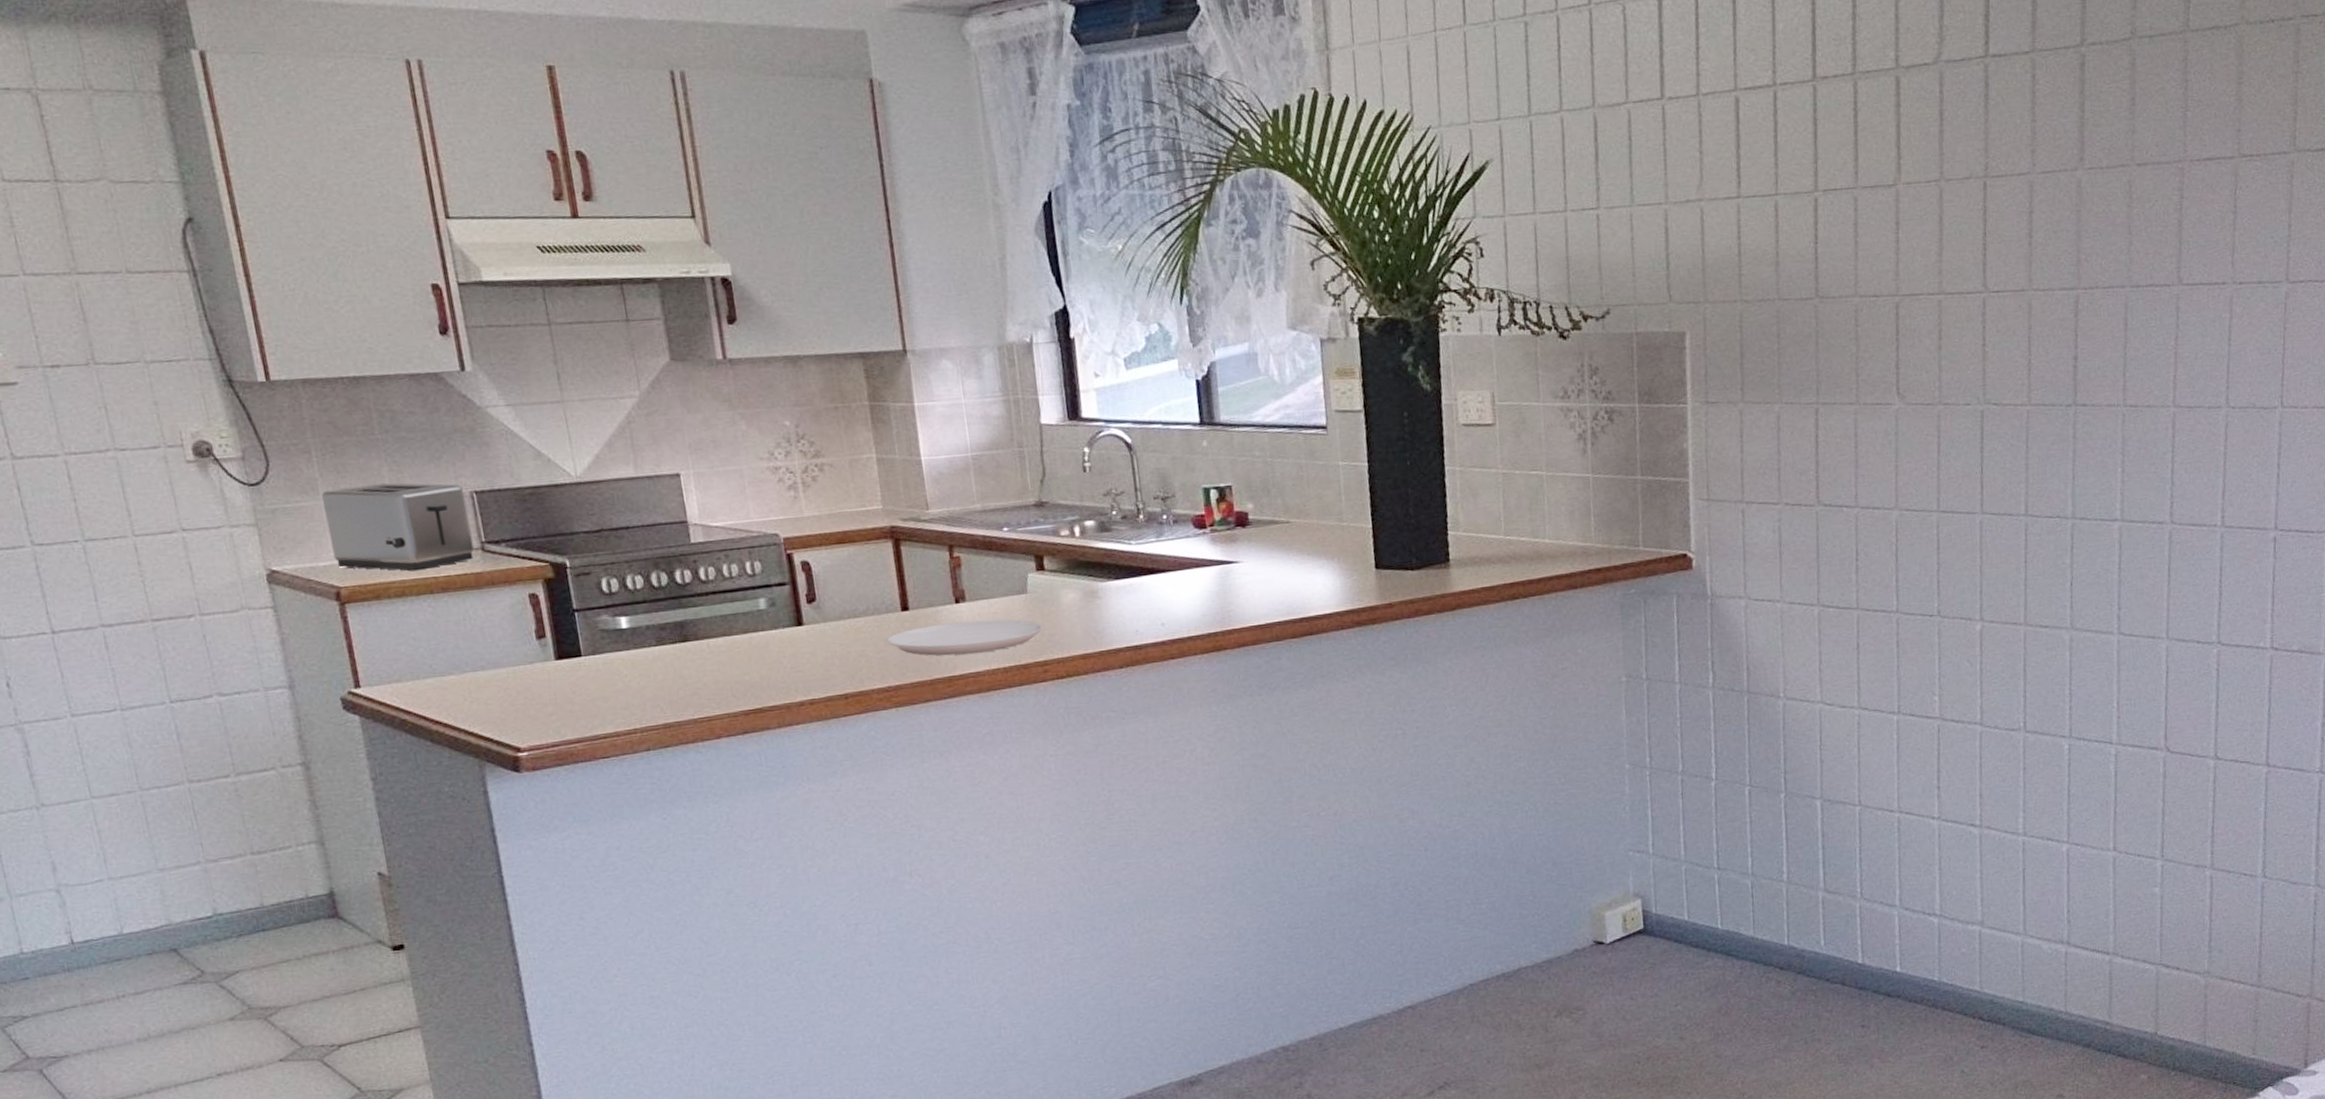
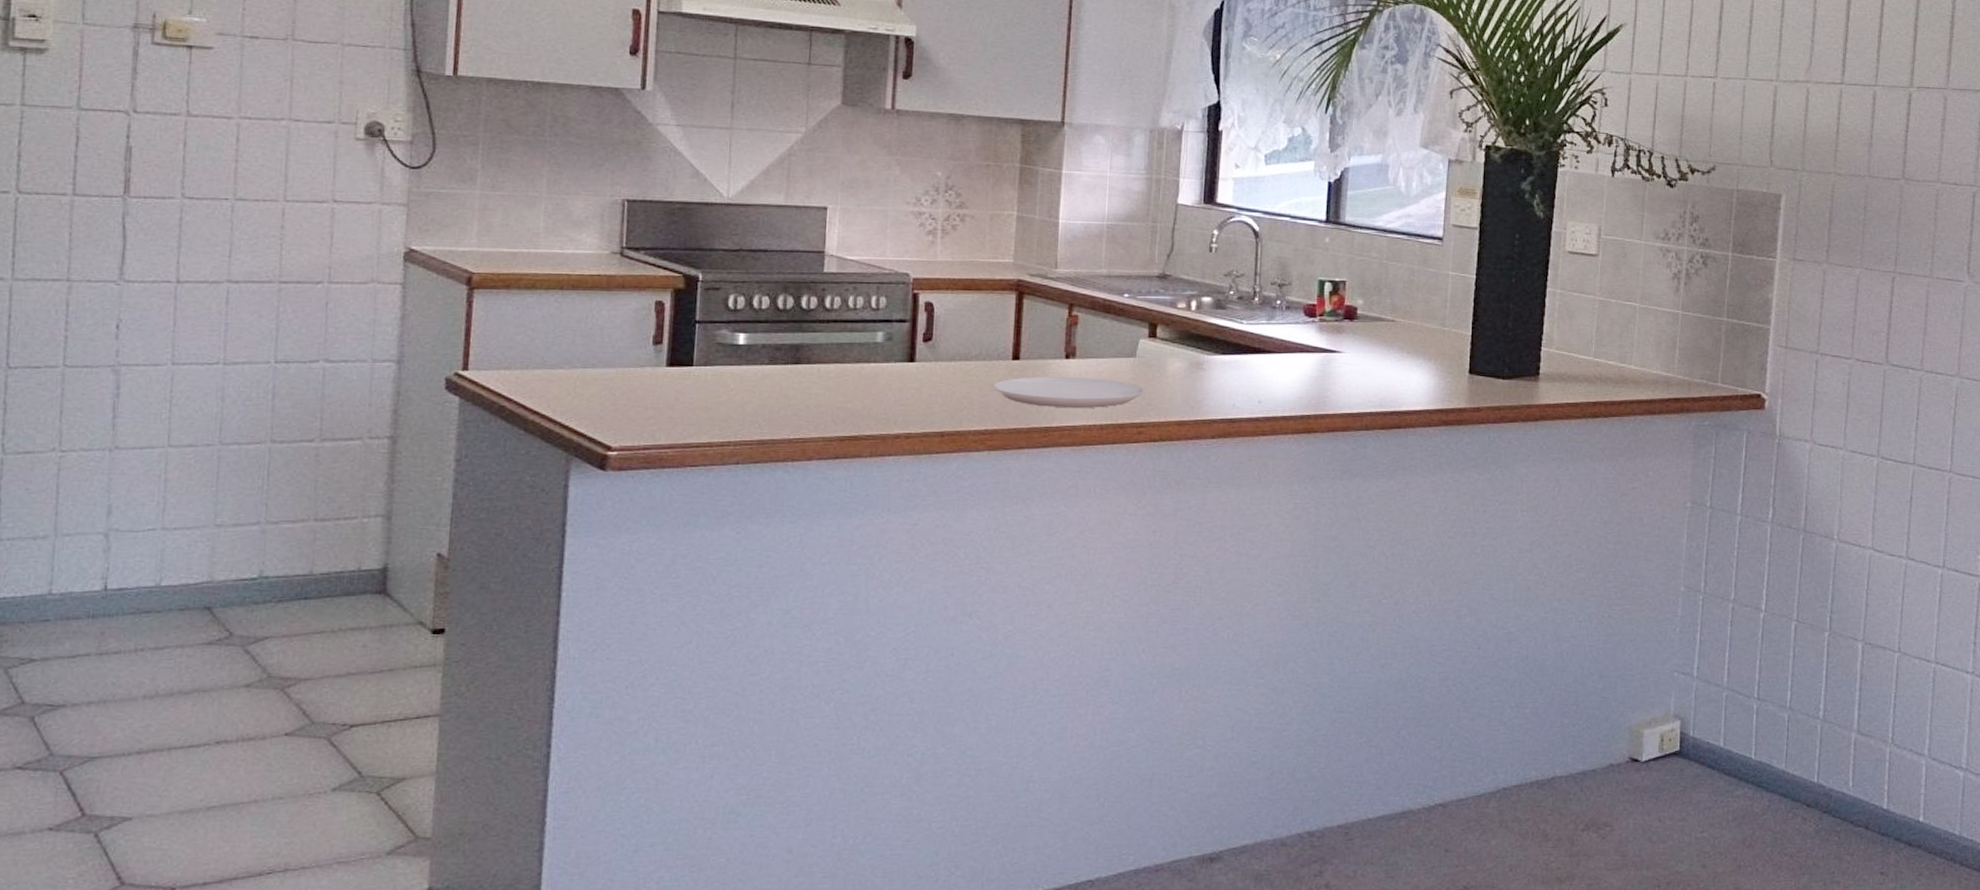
toaster: present [322,482,474,572] -> none [475,181,617,267]

